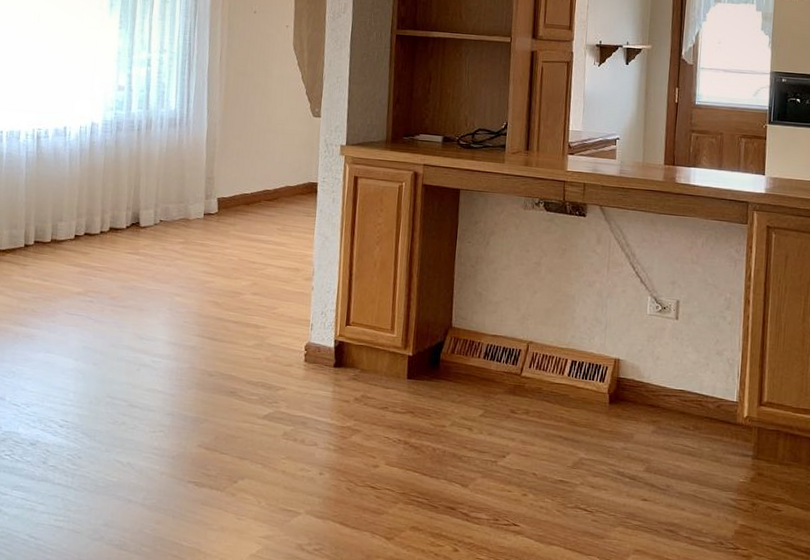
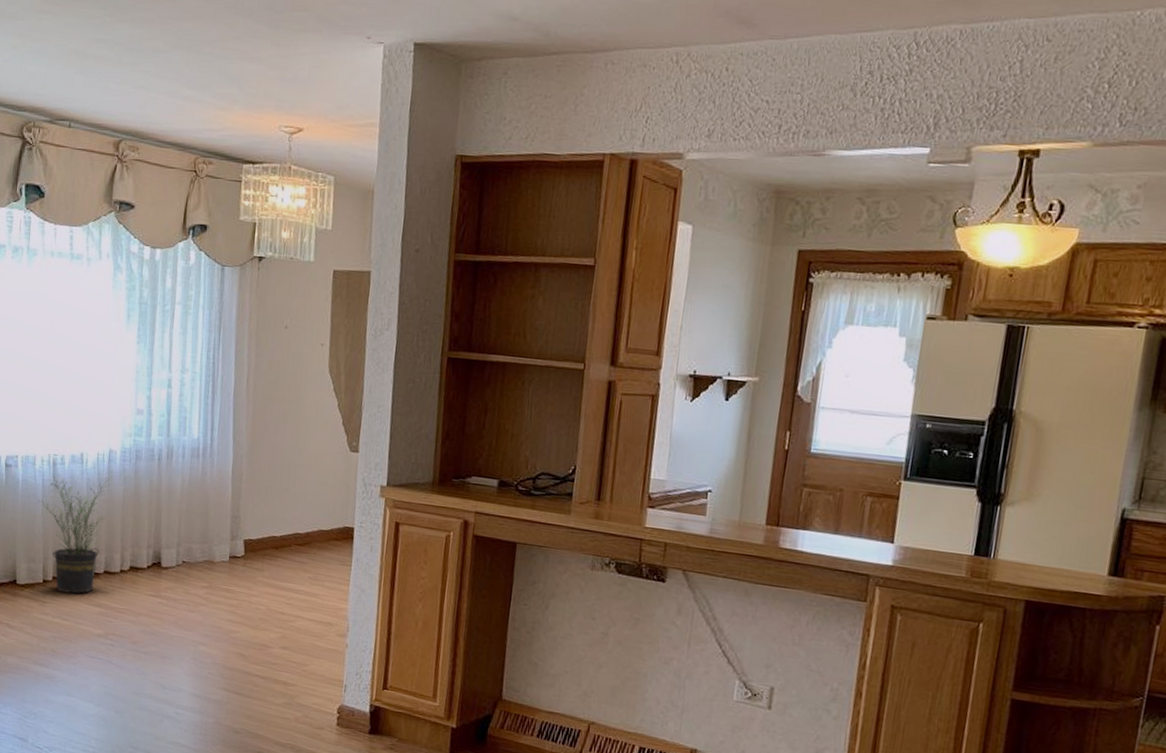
potted plant: none [22,147,93,256] -> present [39,474,112,594]

